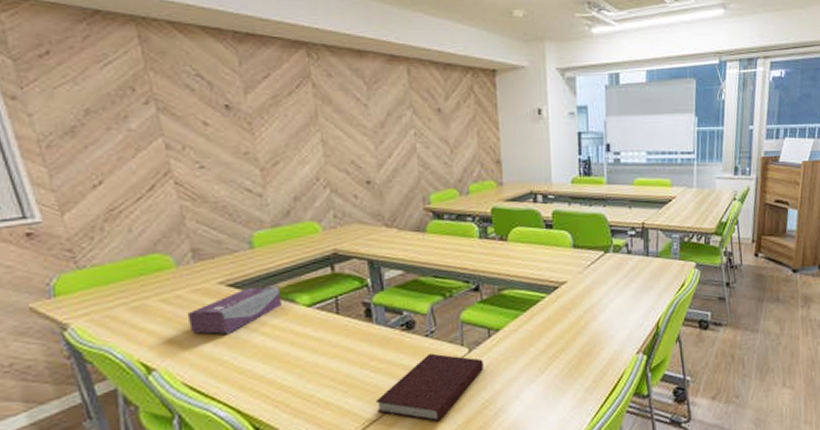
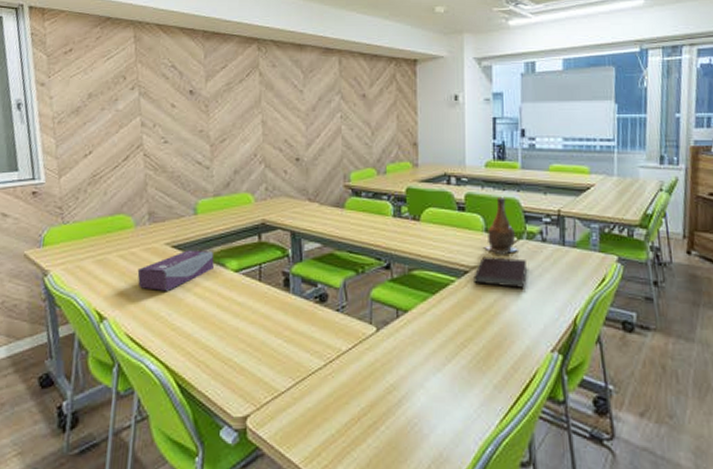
notebook: present [375,353,484,422] -> none [285,329,390,401]
notebook: none [563,271,613,299] -> present [474,256,527,288]
bottle: none [572,212,605,269] -> present [484,196,518,255]

